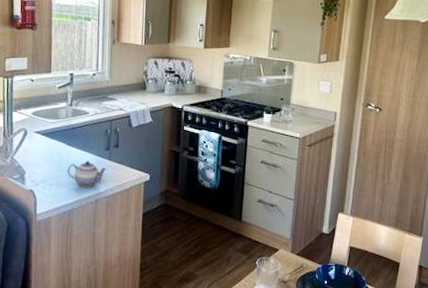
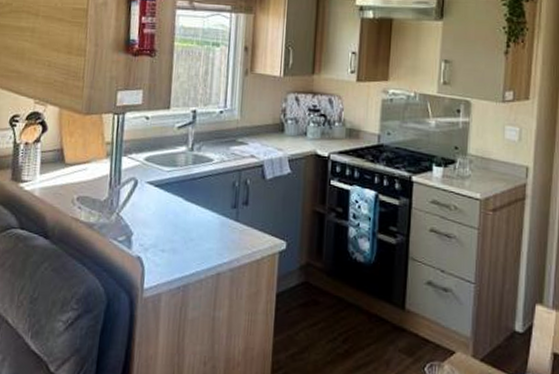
teapot: present [67,160,107,188] -> none [183,220,233,257]

